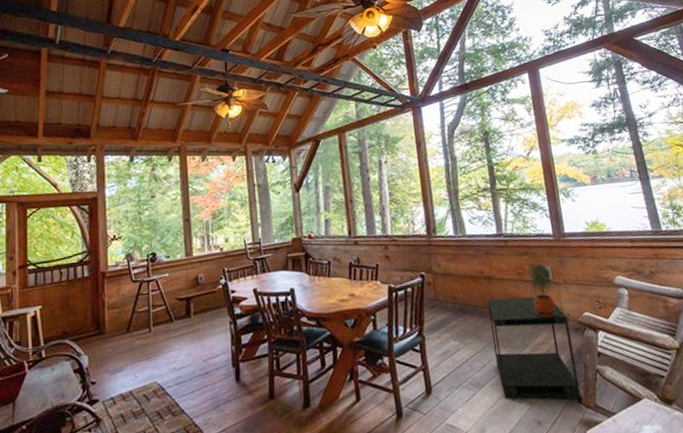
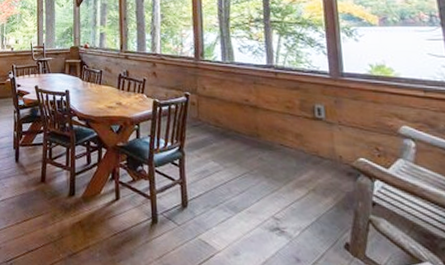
side table: present [487,296,581,400] -> none [251,128,349,246]
potted plant: present [529,264,557,318] -> none [298,101,328,156]

